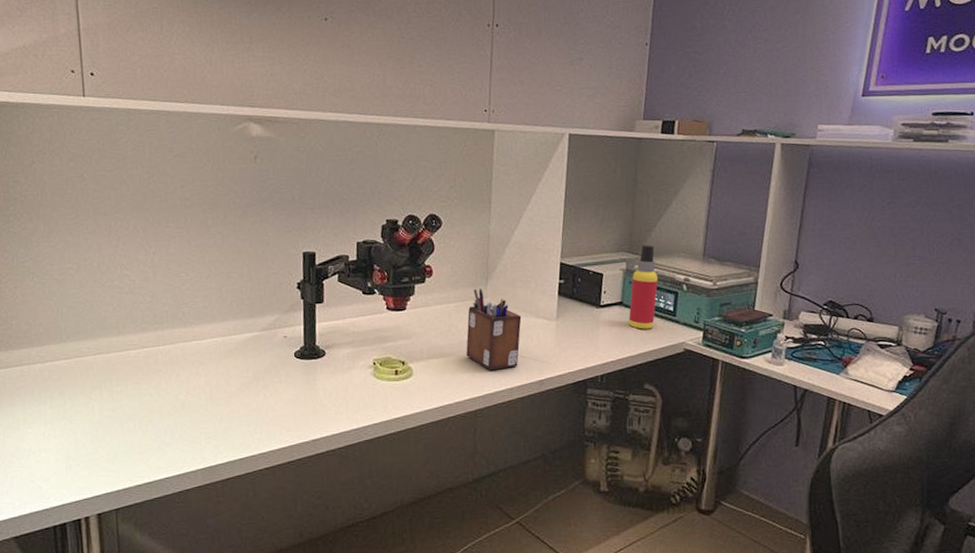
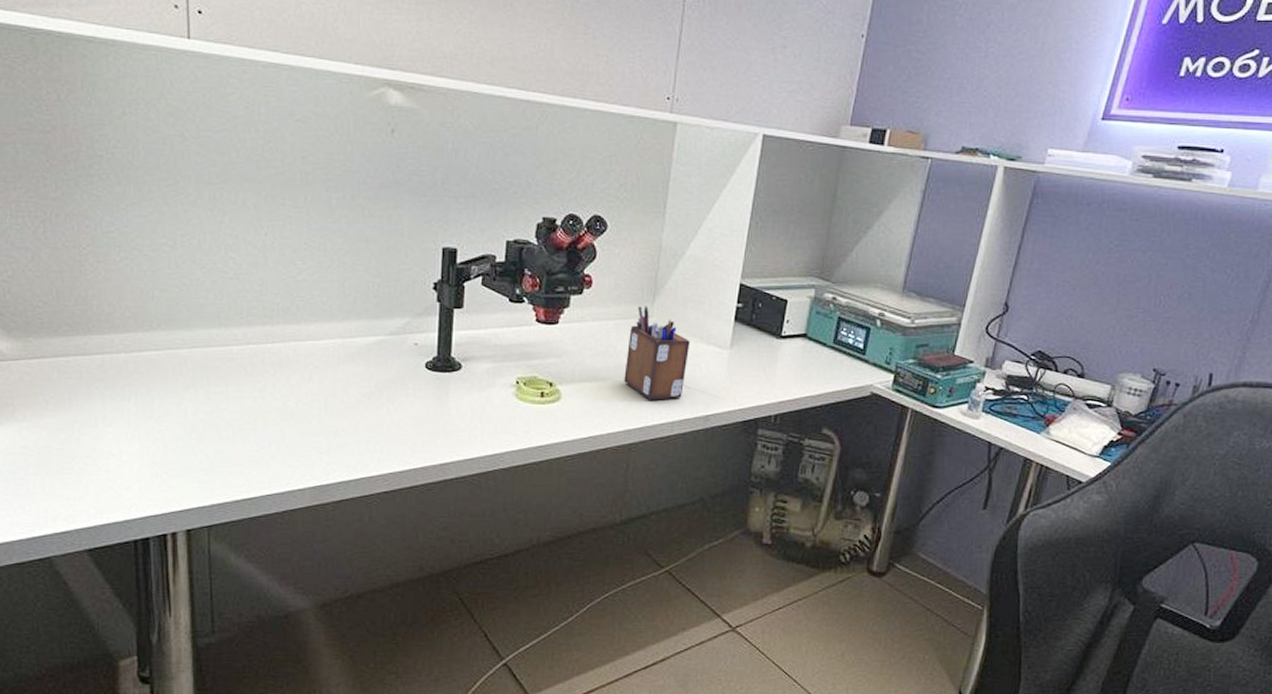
spray bottle: present [629,245,658,330] -> none [812,271,850,367]

